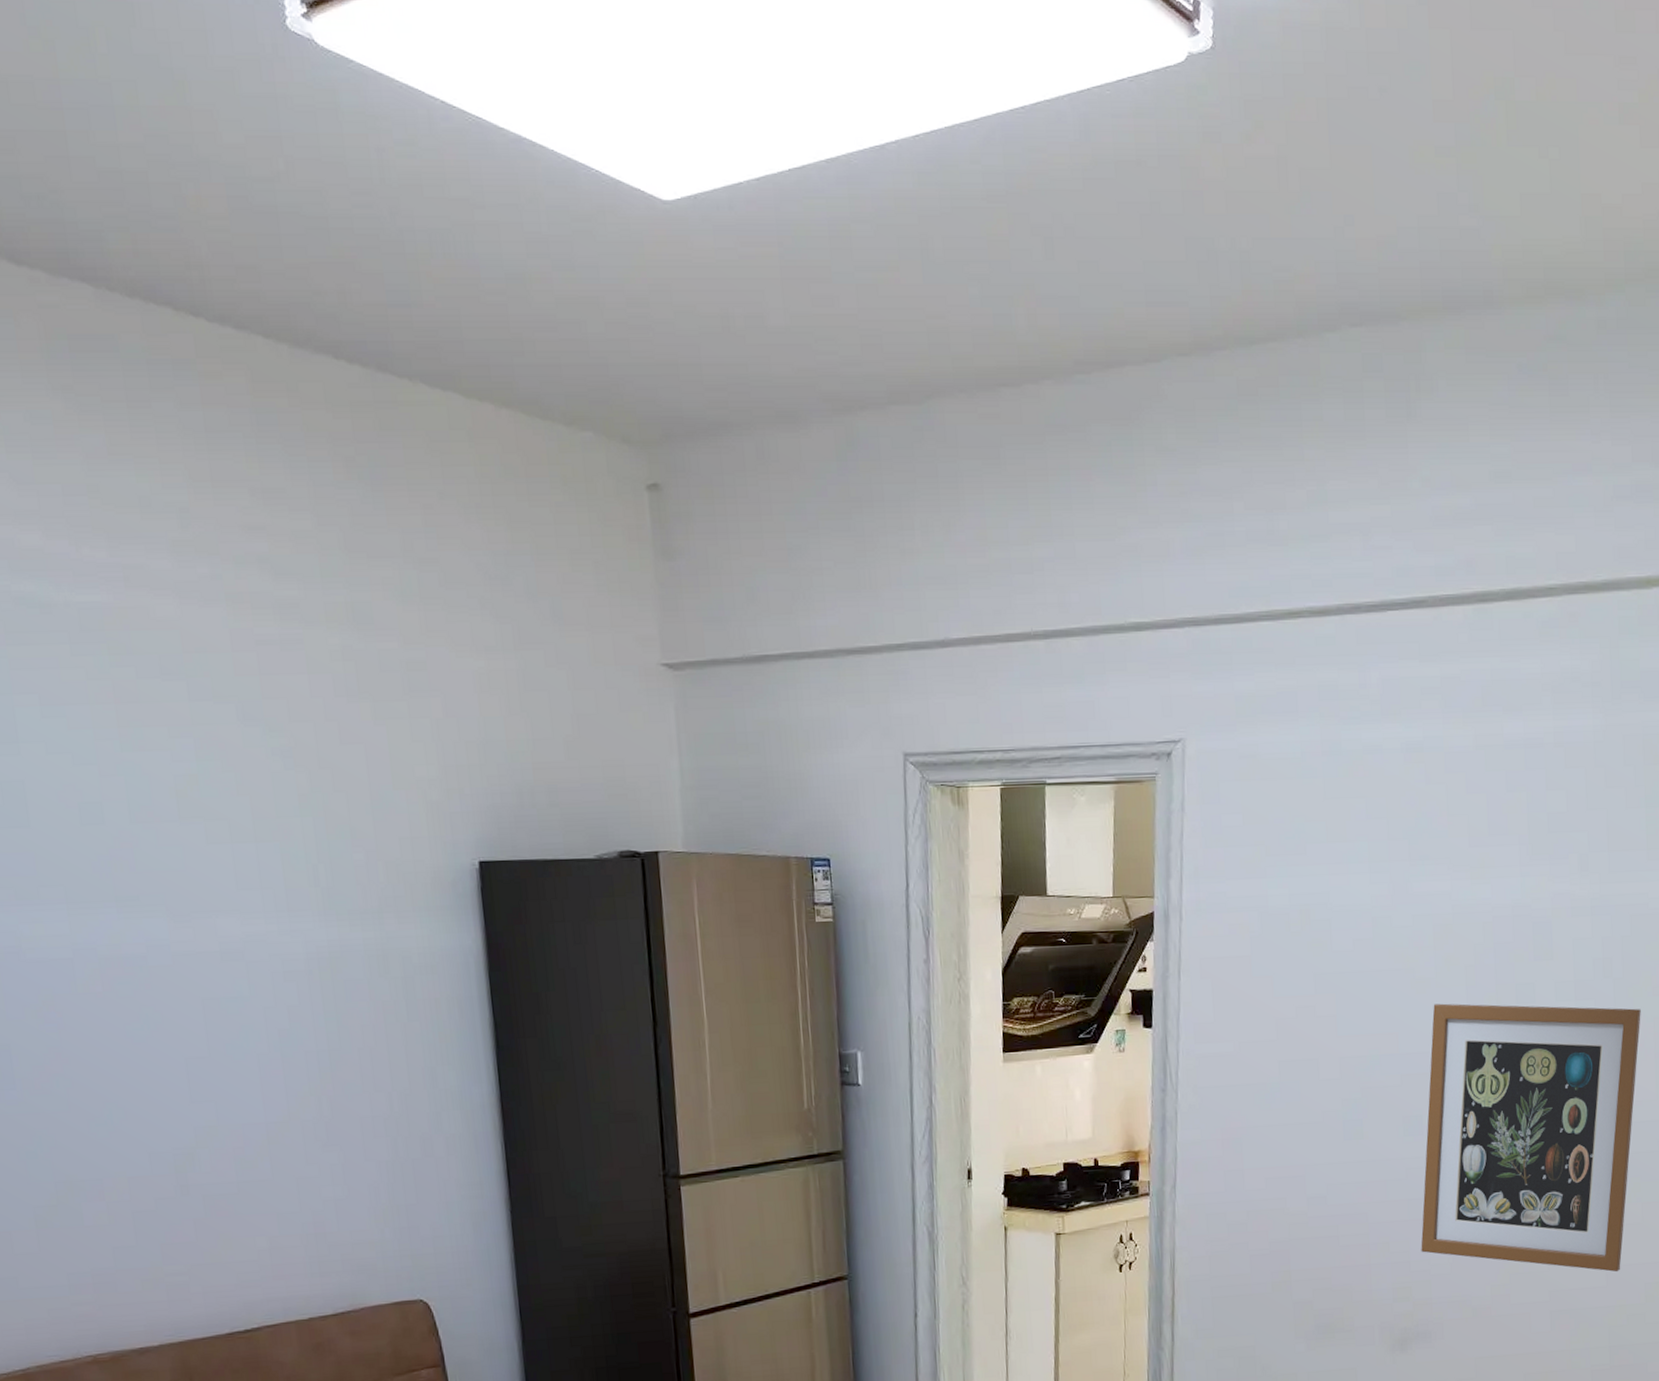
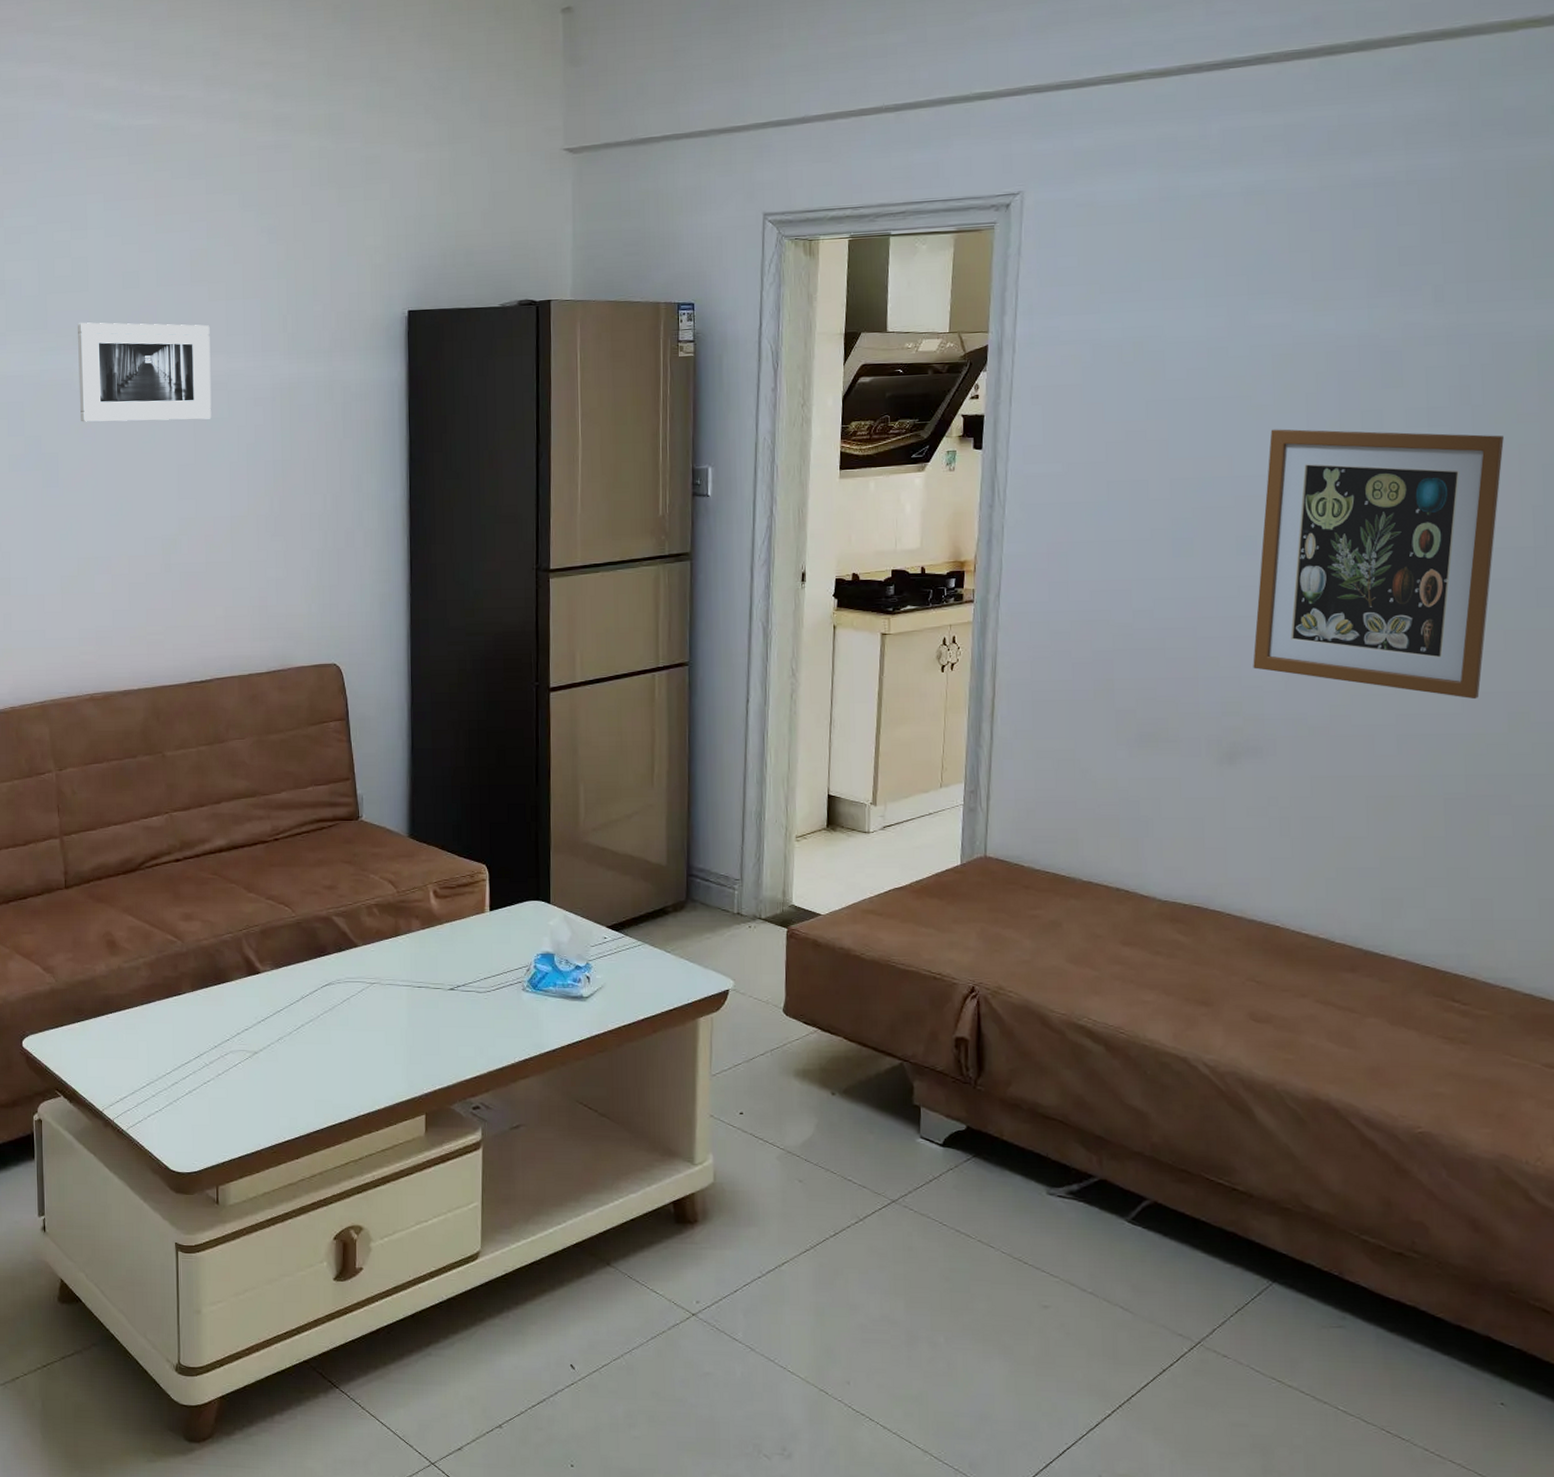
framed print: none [19,869,226,1004] -> present [78,322,211,422]

